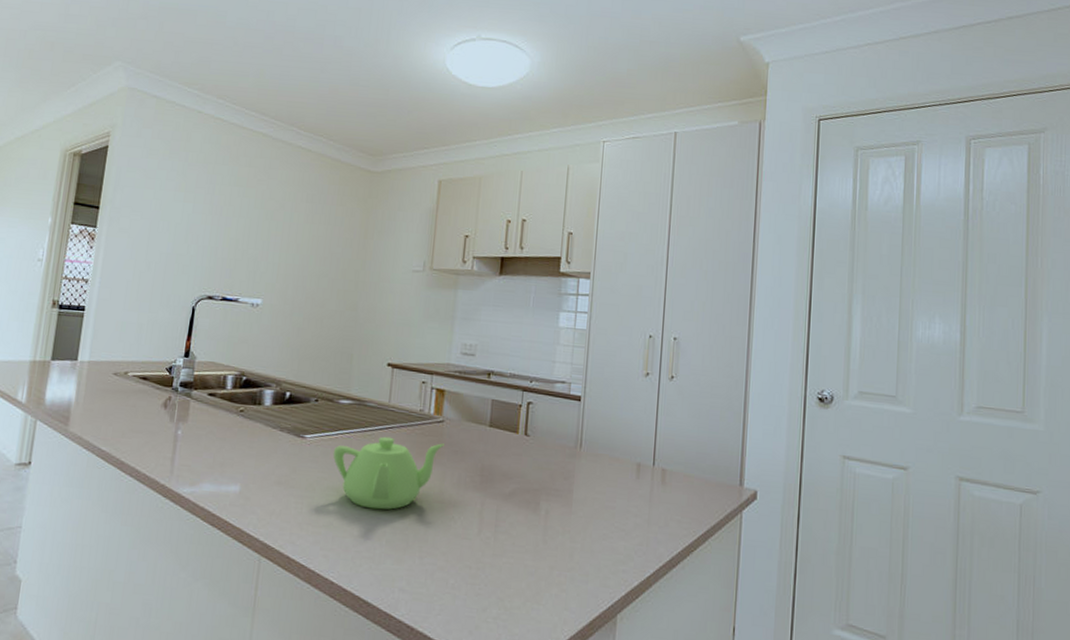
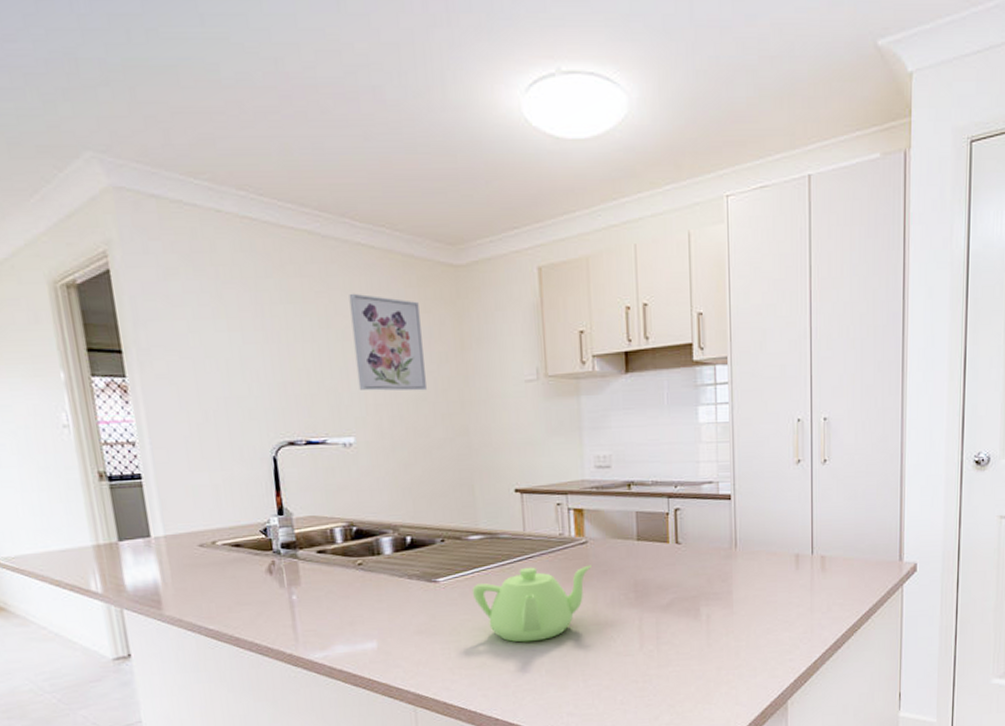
wall art: none [274,184,337,269] -> present [349,293,427,391]

